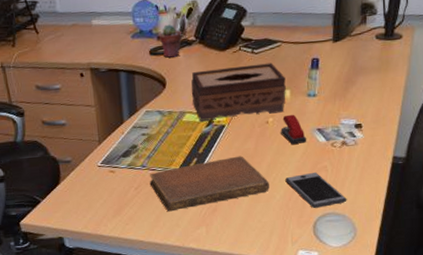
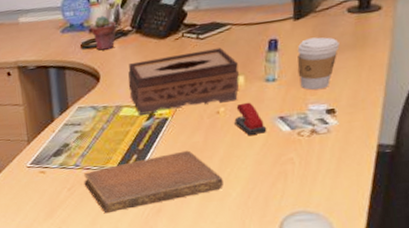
smartphone: present [285,172,347,208] -> none [242,165,321,206]
coffee cup: none [334,59,368,107] -> present [297,37,340,91]

